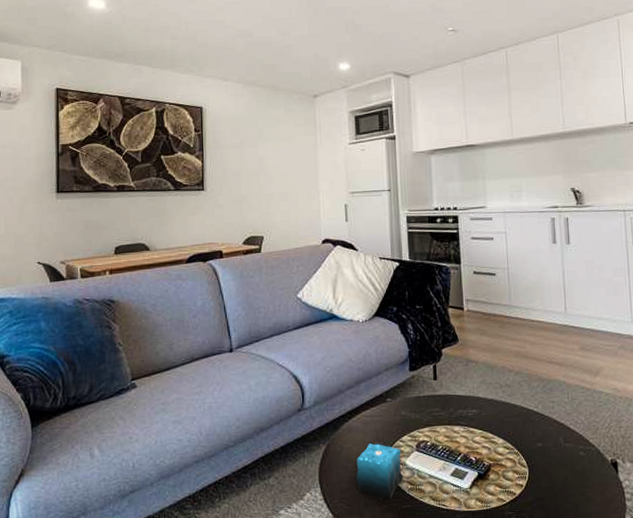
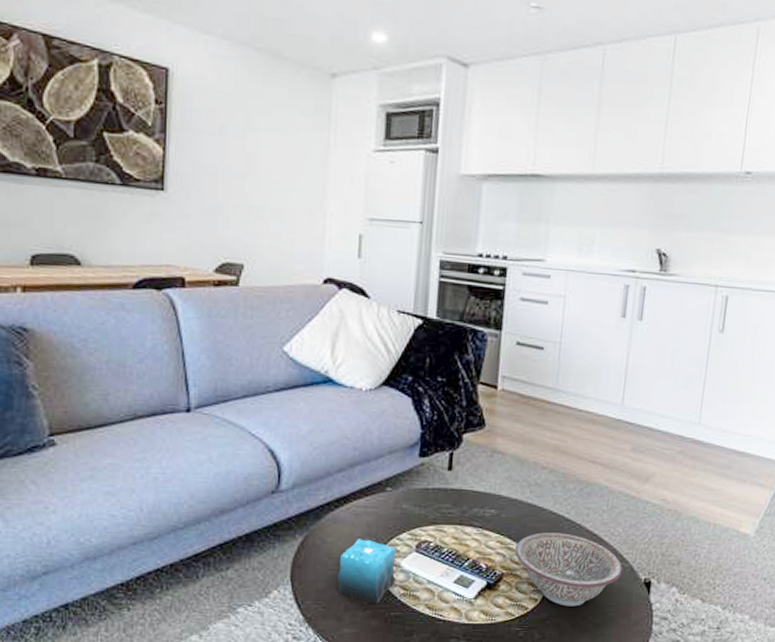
decorative bowl: none [497,425,590,490] -> present [514,532,623,607]

